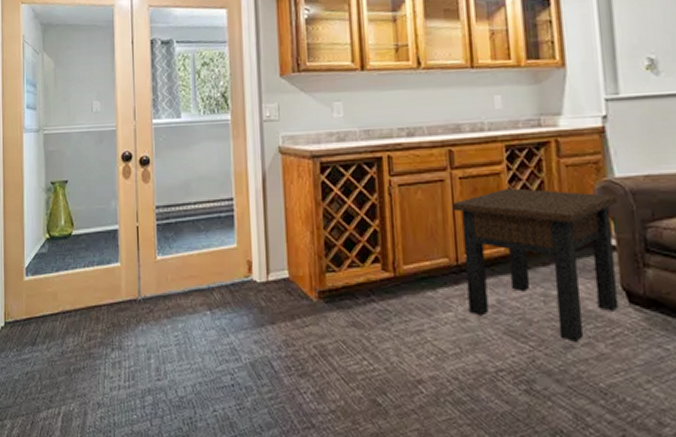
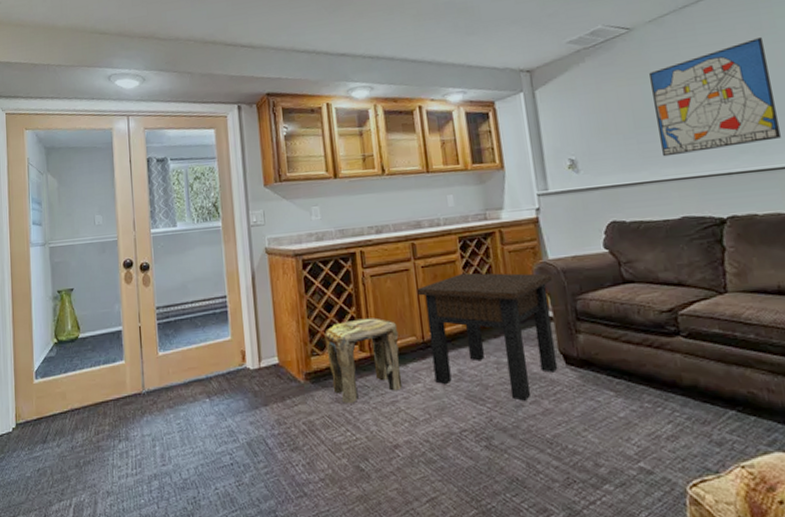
stool: none [342,233,430,328] -> present [324,318,403,403]

